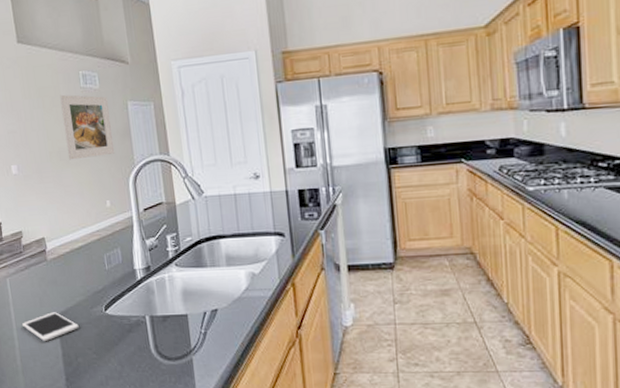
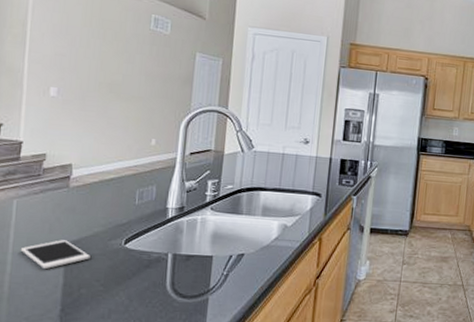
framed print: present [60,94,115,160] -> none [119,31,176,97]

